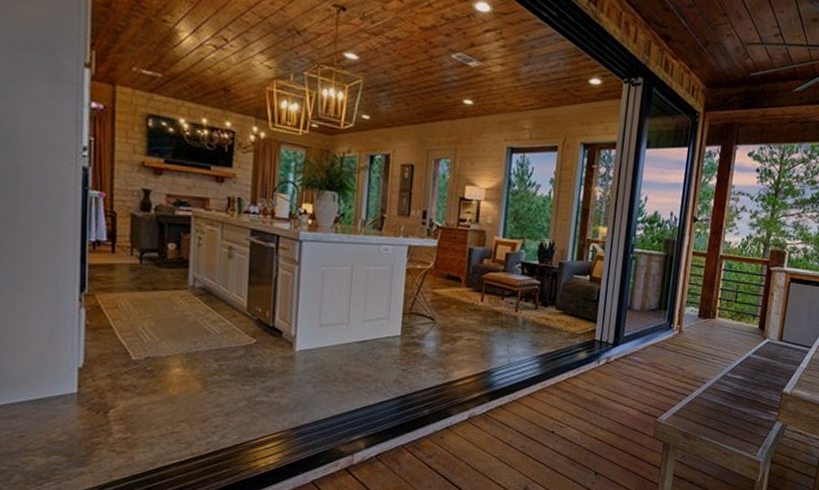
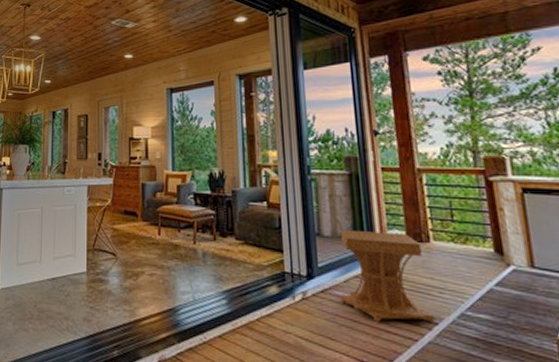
side table: none [636,304,709,382] -> present [340,229,434,322]

